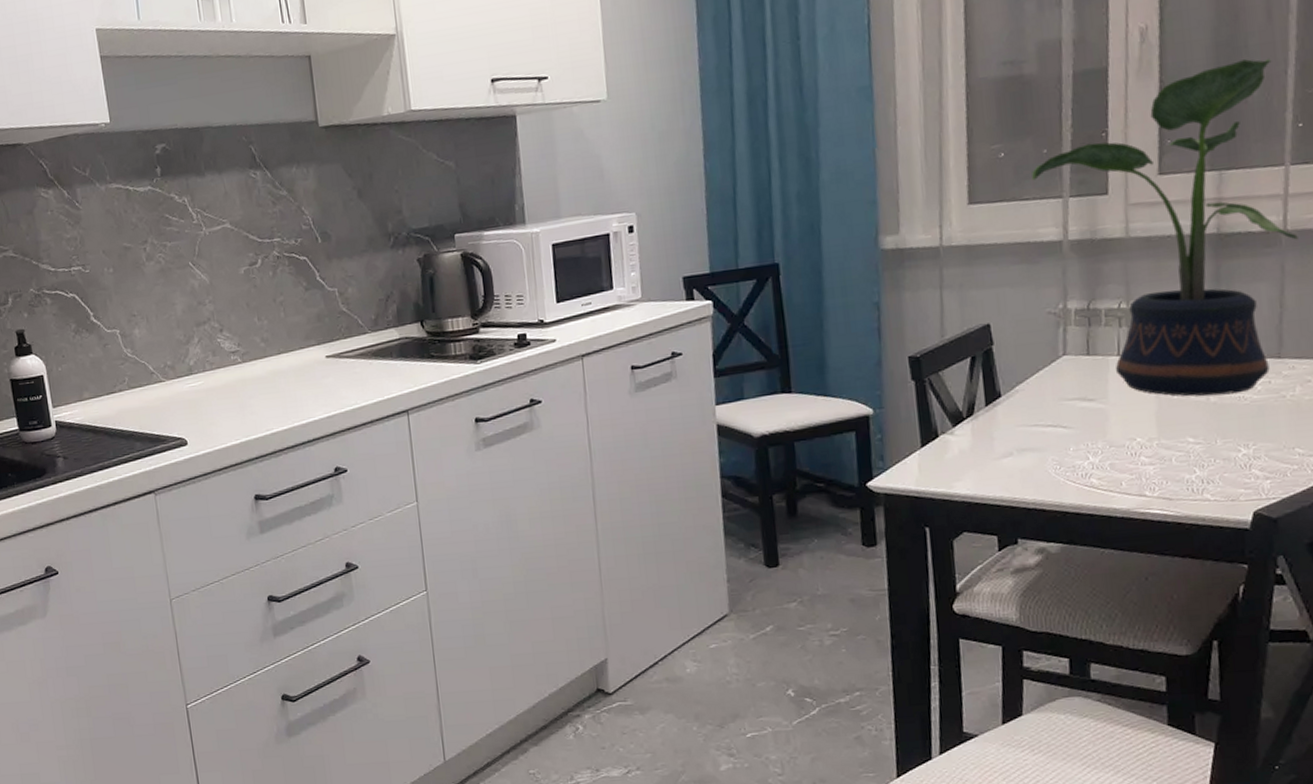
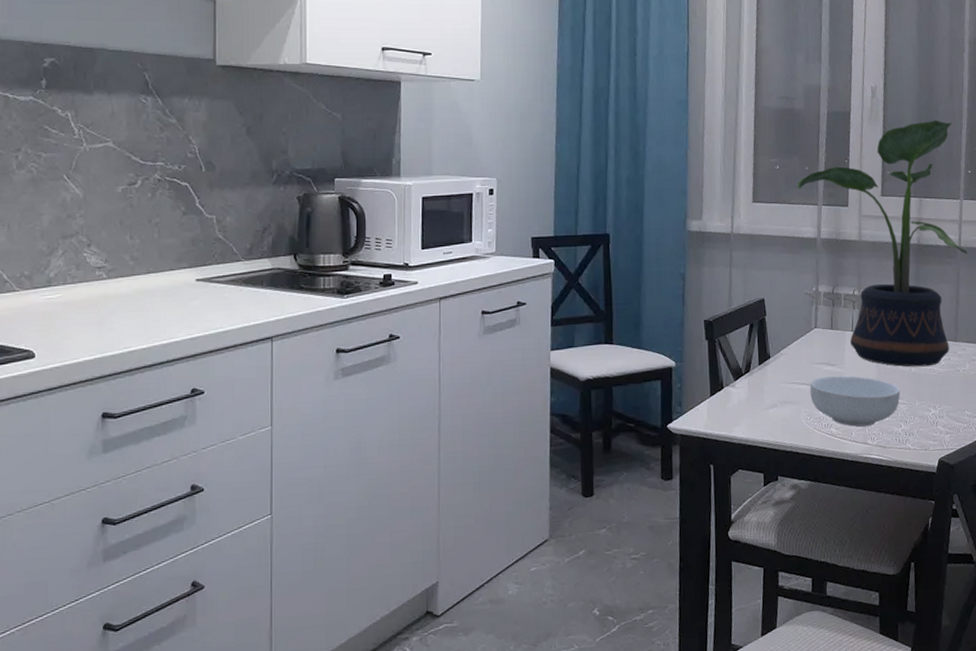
cereal bowl: none [1058,412,1194,476] -> present [810,375,901,427]

